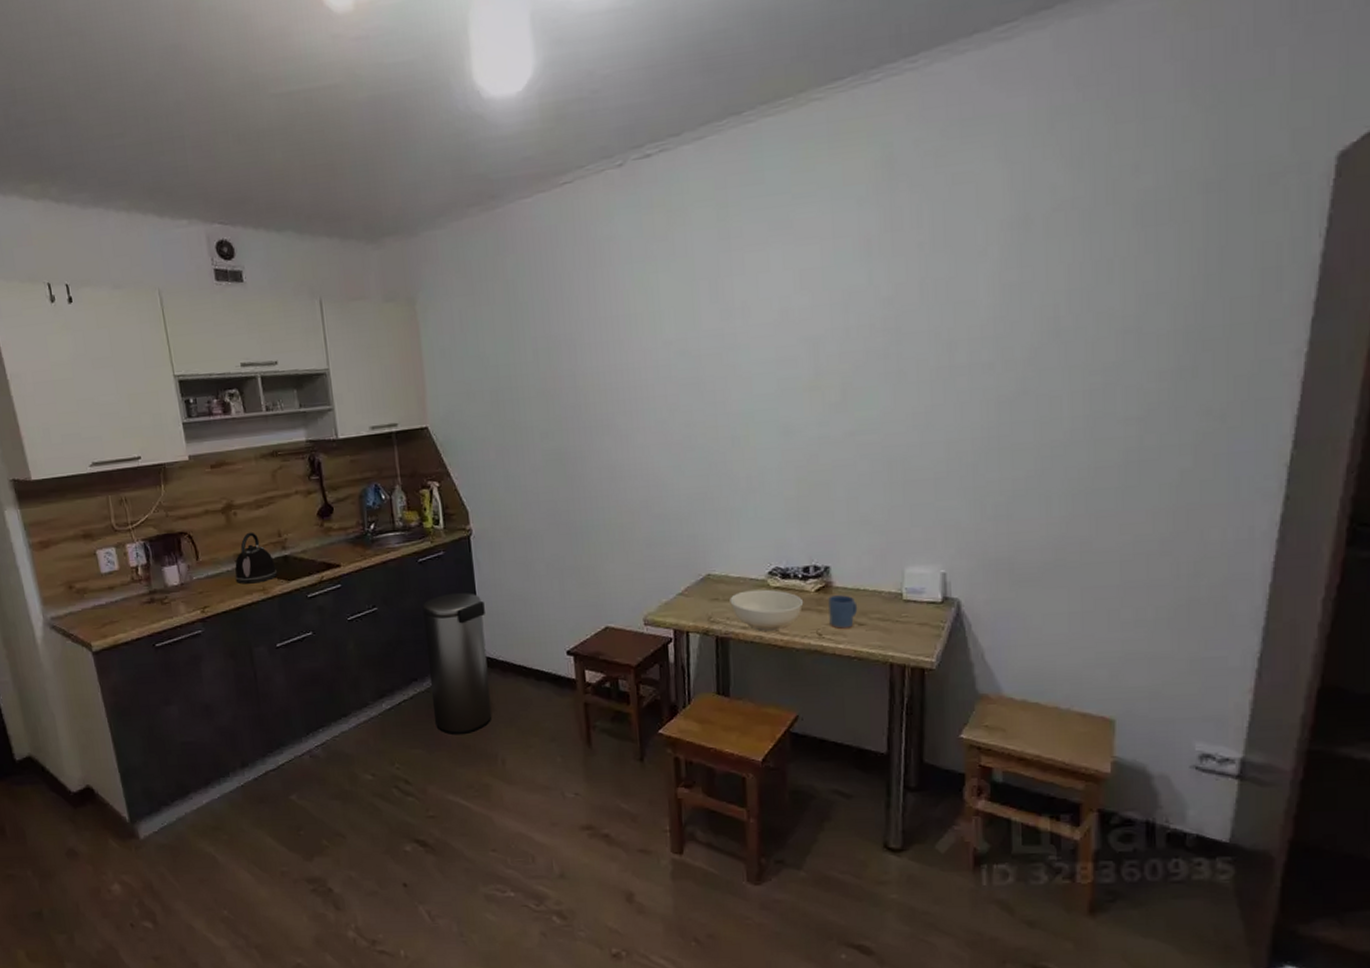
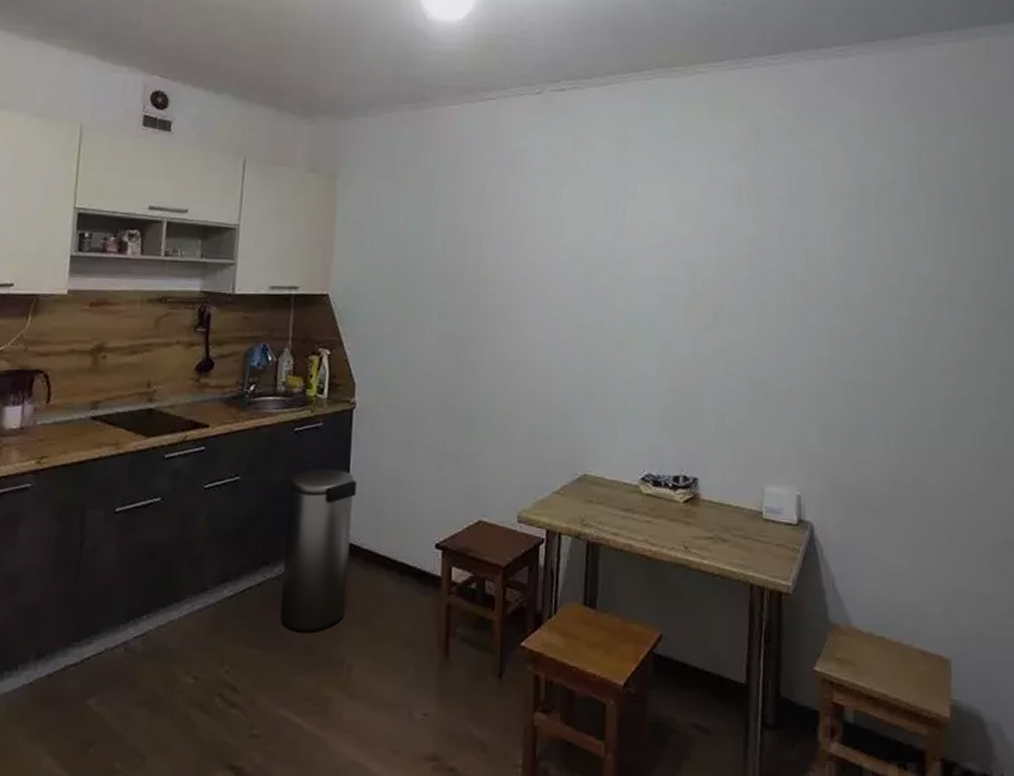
kettle: present [235,532,277,585] -> none [86,378,136,436]
bowl: present [730,589,804,631] -> none [603,495,673,539]
mug: present [828,595,858,629] -> none [695,508,722,543]

